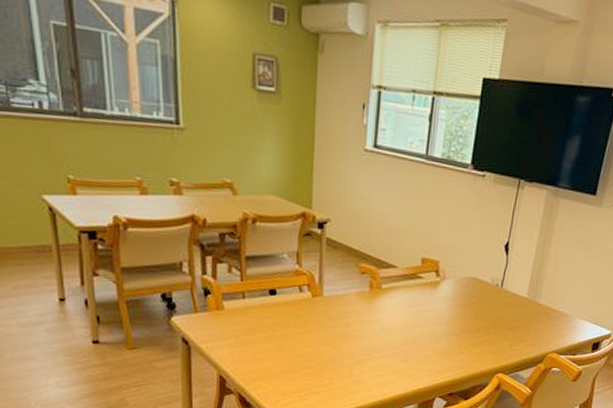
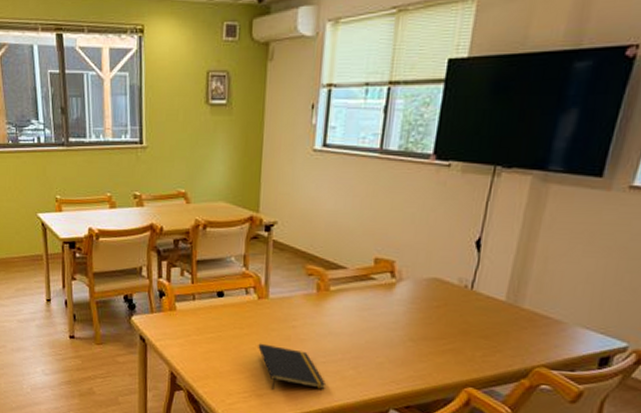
notepad: none [313,341,379,387] -> present [258,343,325,389]

